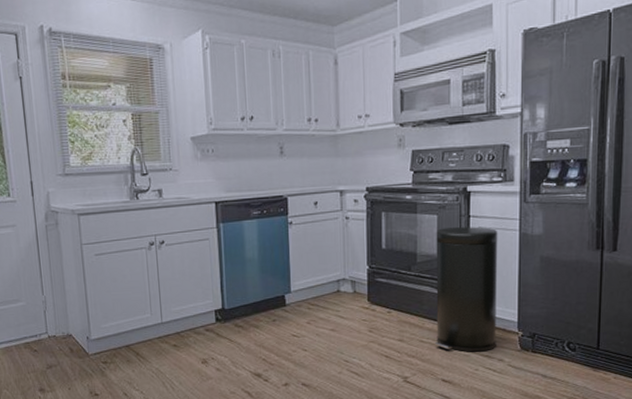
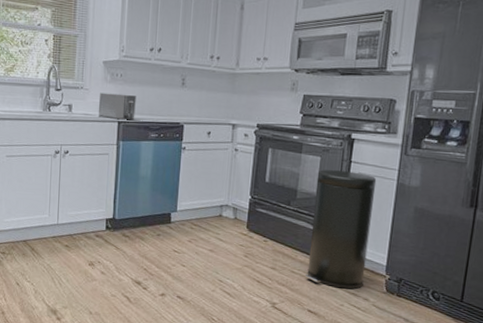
toaster: none [190,170,233,201] -> present [98,93,136,121]

